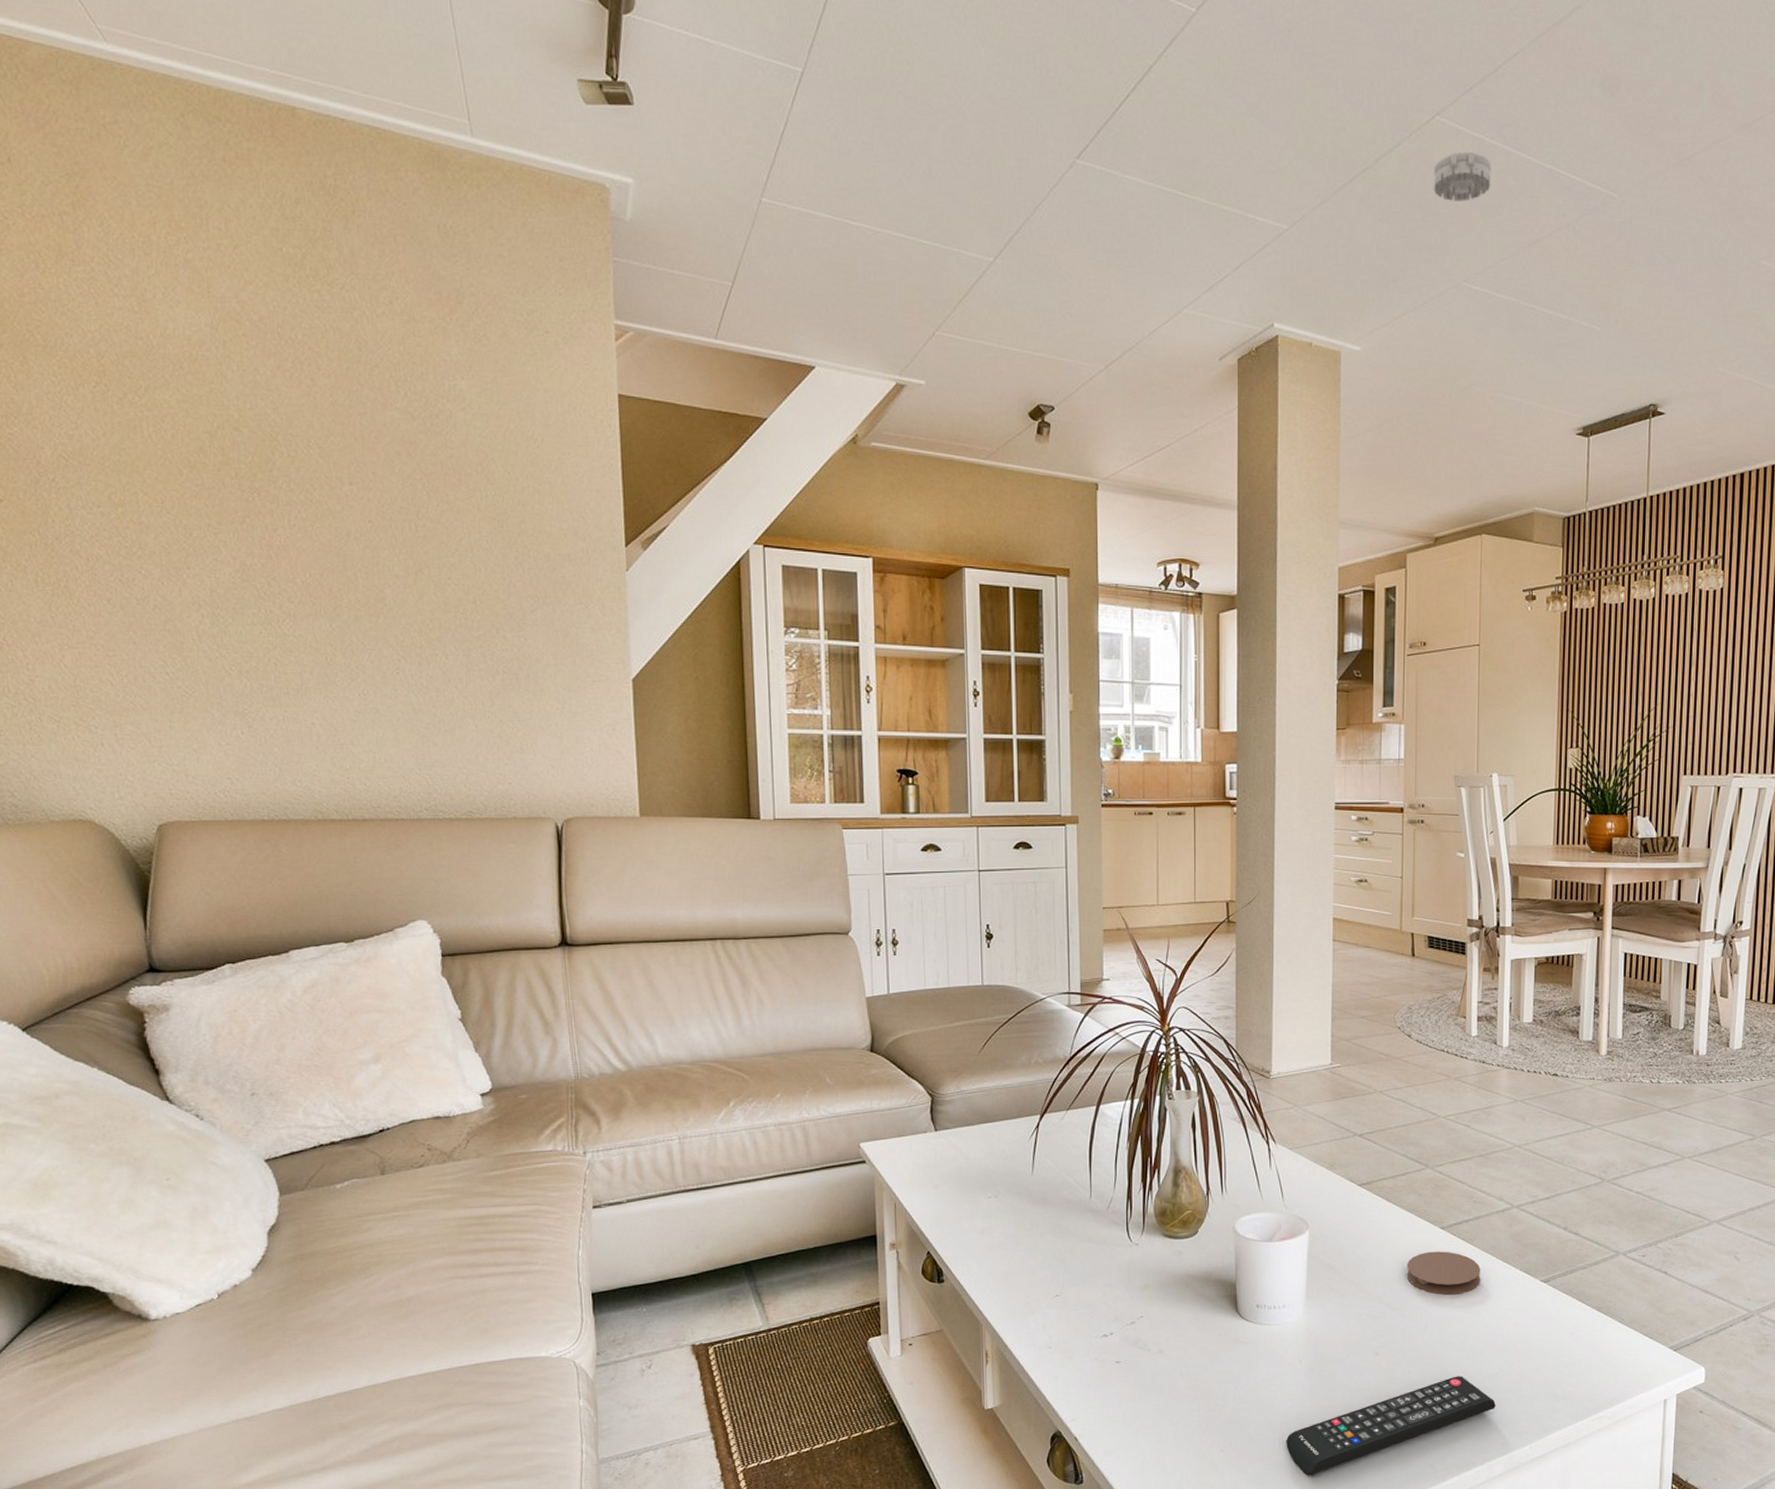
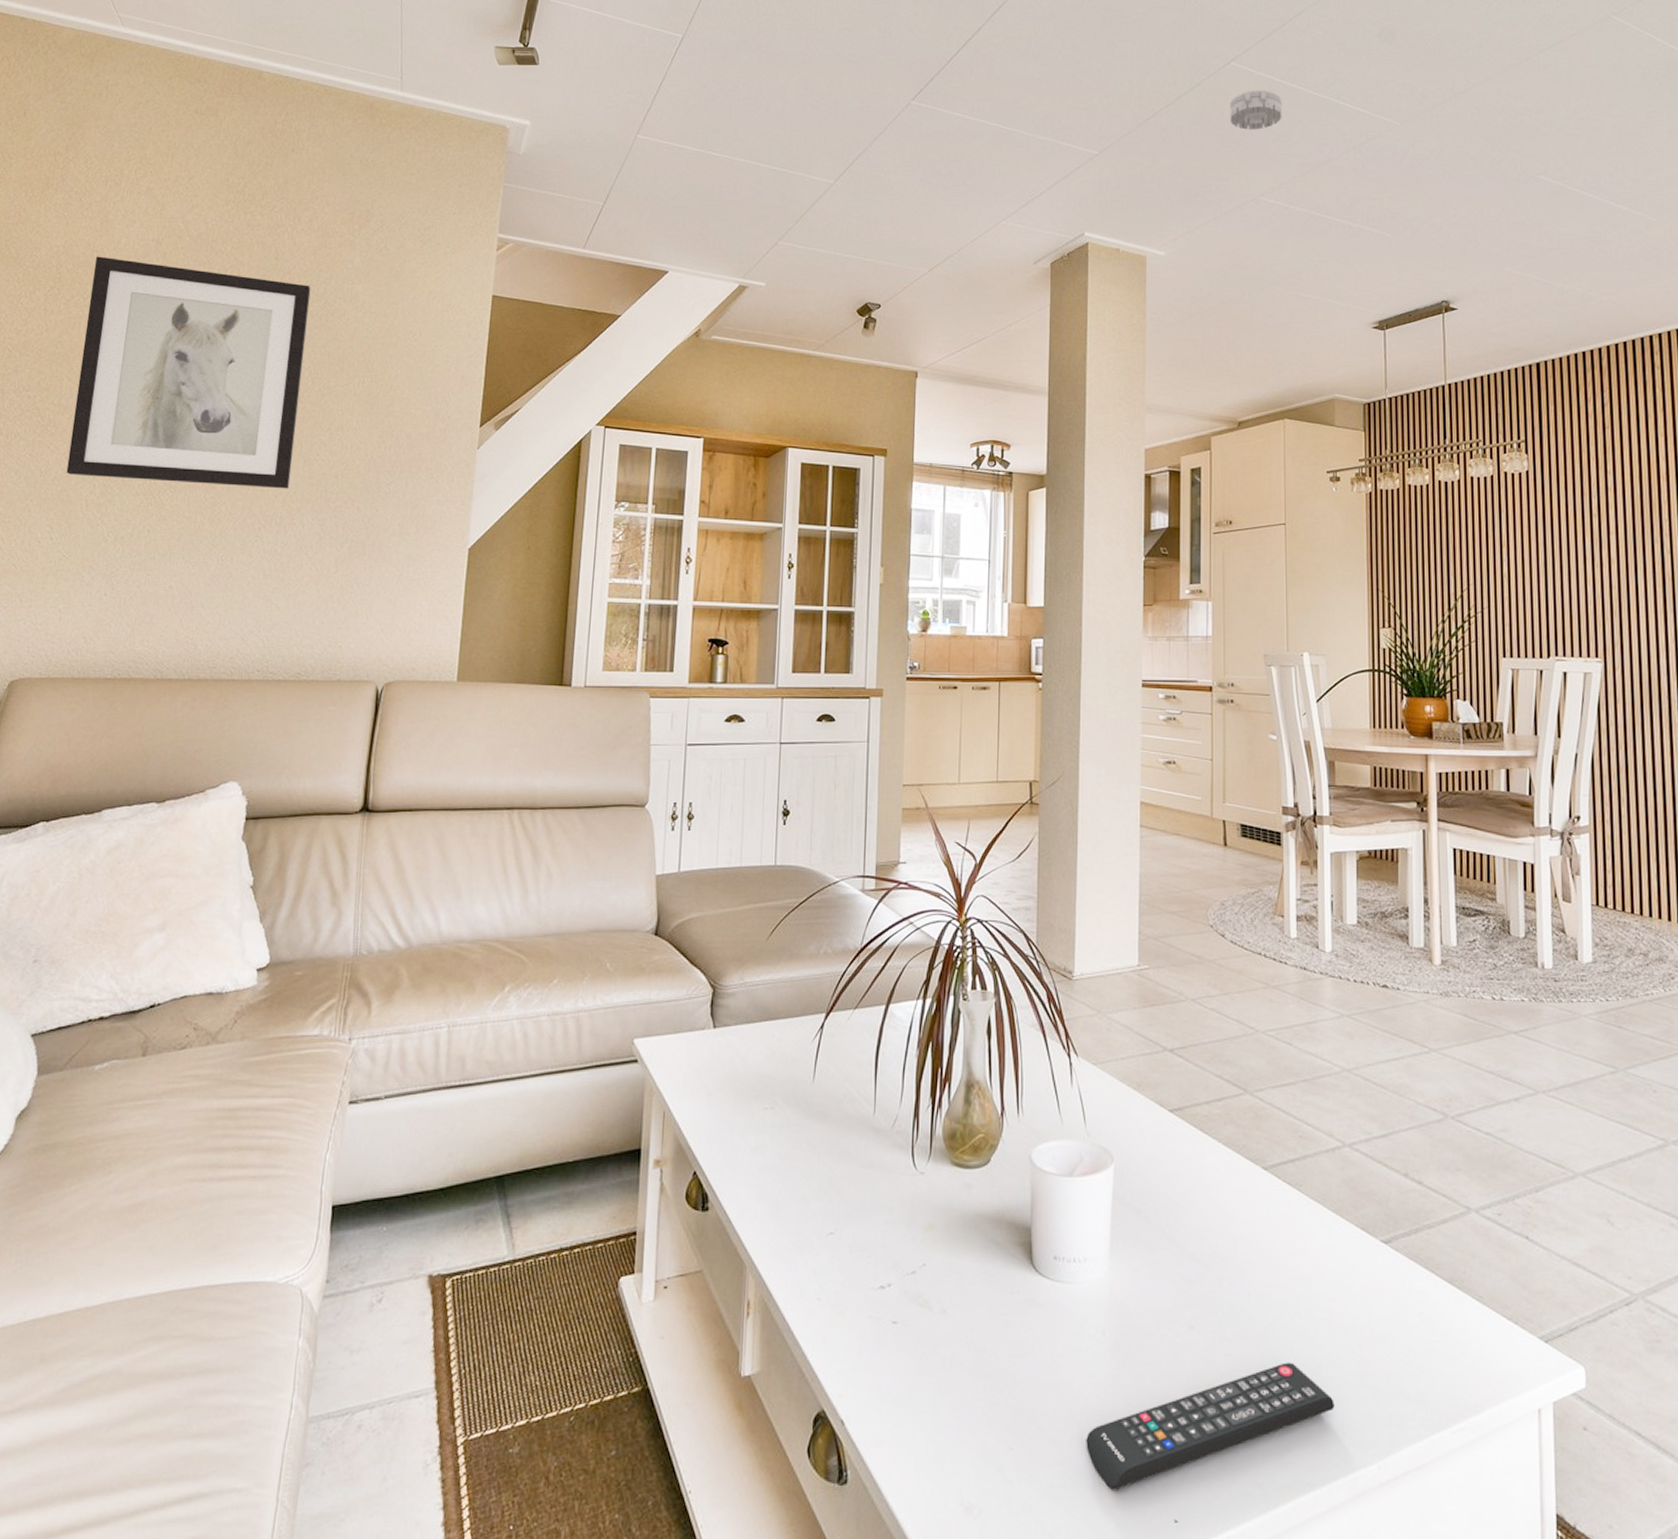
wall art: none [141,344,424,617] -> present [66,256,311,489]
coaster: present [1406,1251,1481,1295] -> none [1225,1197,1311,1254]

